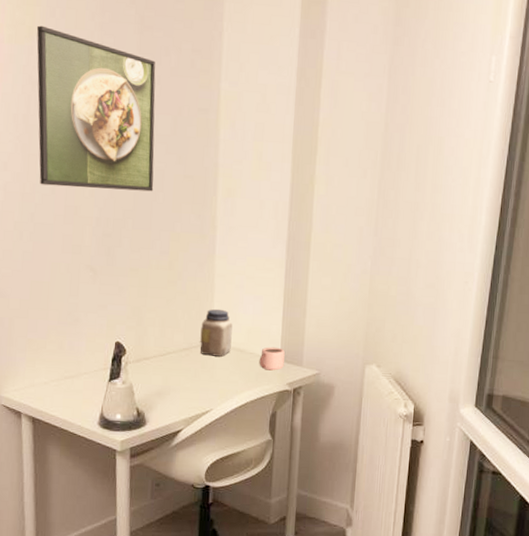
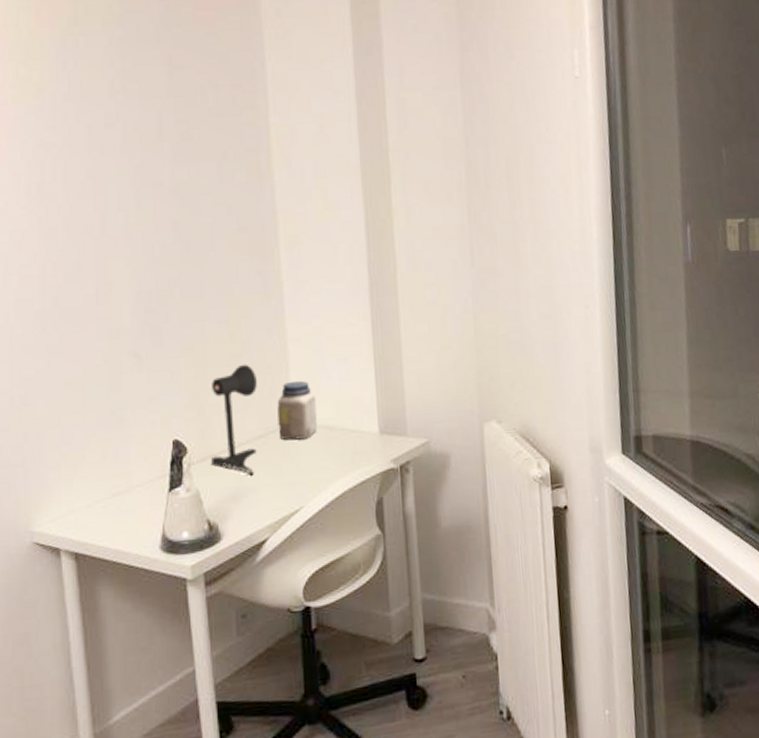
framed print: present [36,25,156,192] -> none [45,80,202,263]
desk lamp: none [143,289,187,379] -> present [210,364,257,476]
mug: present [259,347,285,371] -> none [353,417,385,448]

